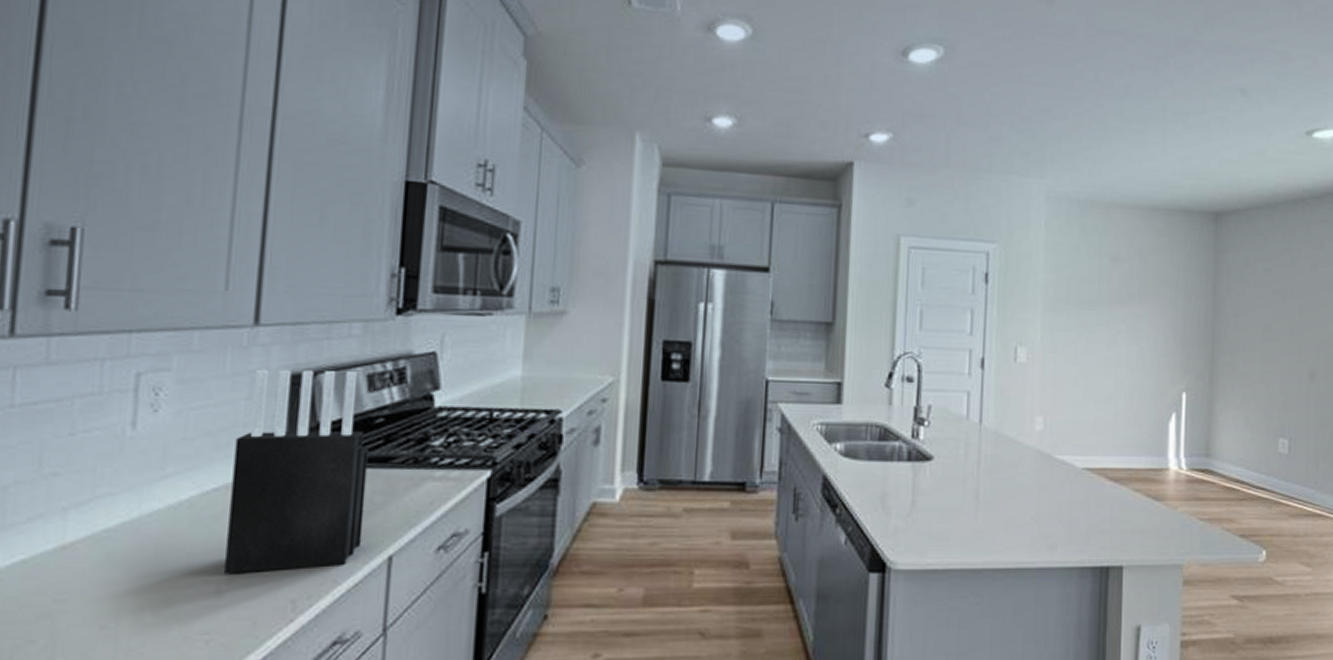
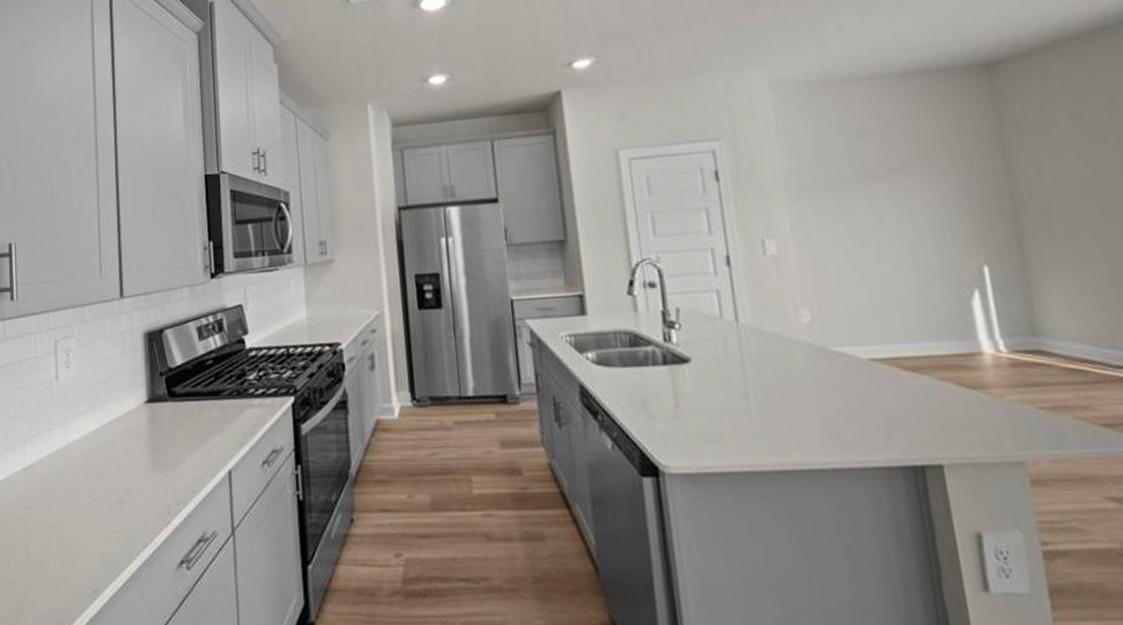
knife block: present [224,369,369,574] -> none [118,326,209,487]

